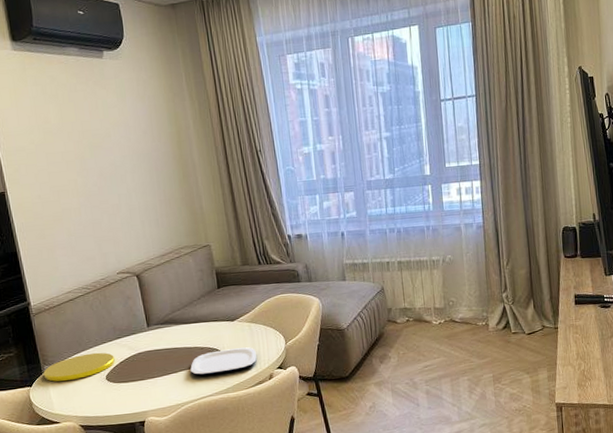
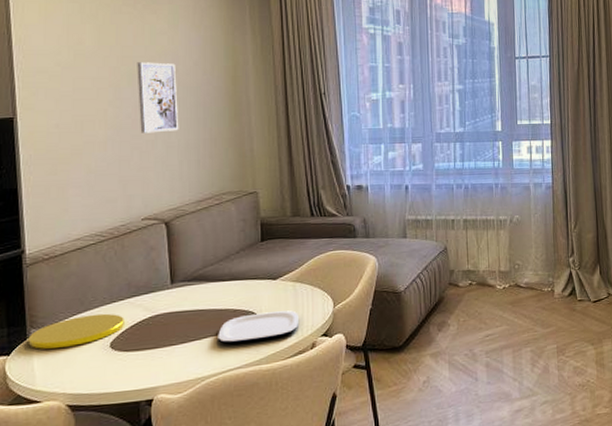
wall art: none [95,133,138,199] -> present [137,62,179,133]

